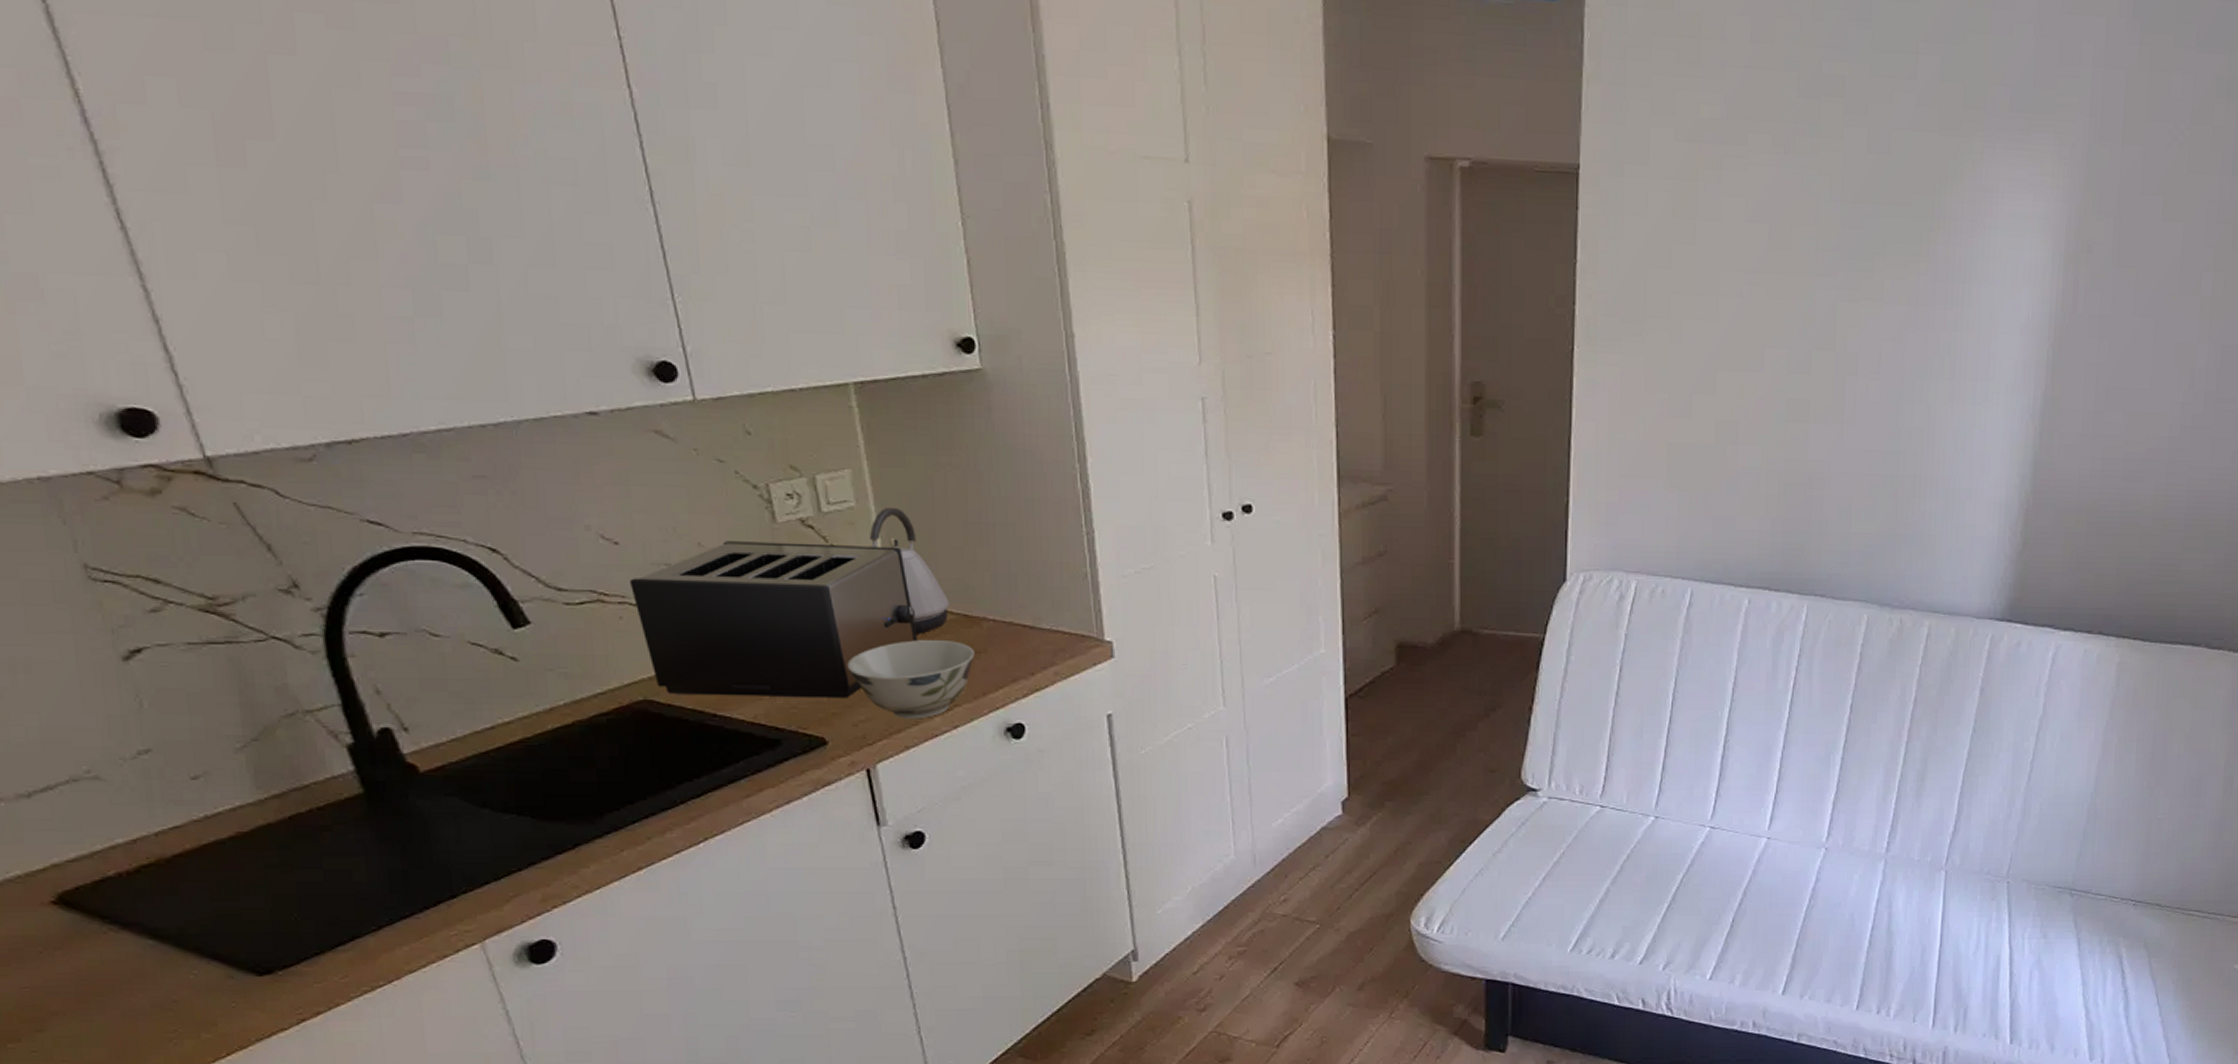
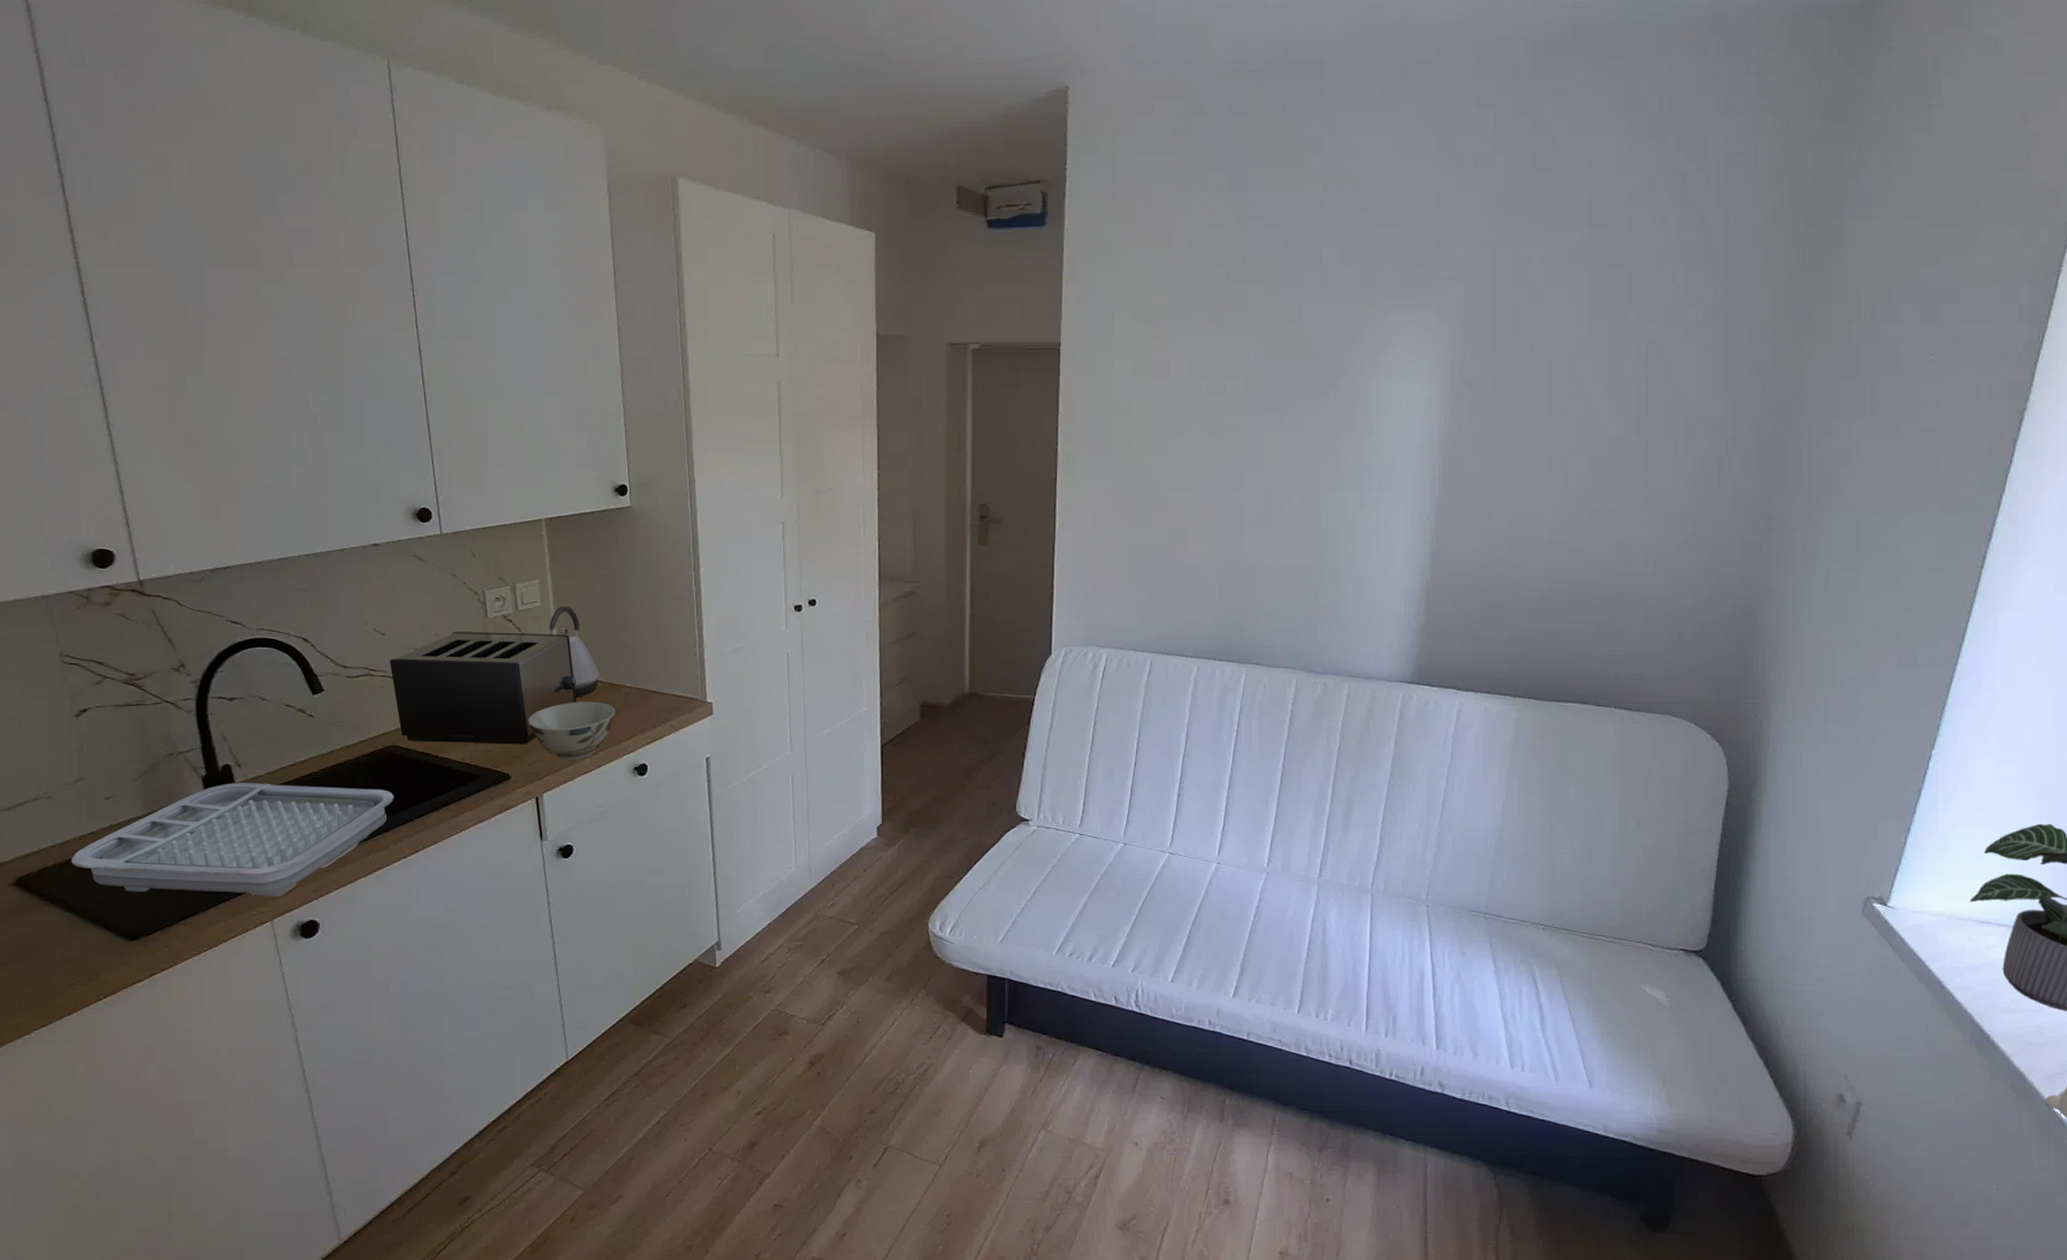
dish rack: none [145,753,654,911] -> present [71,783,394,897]

